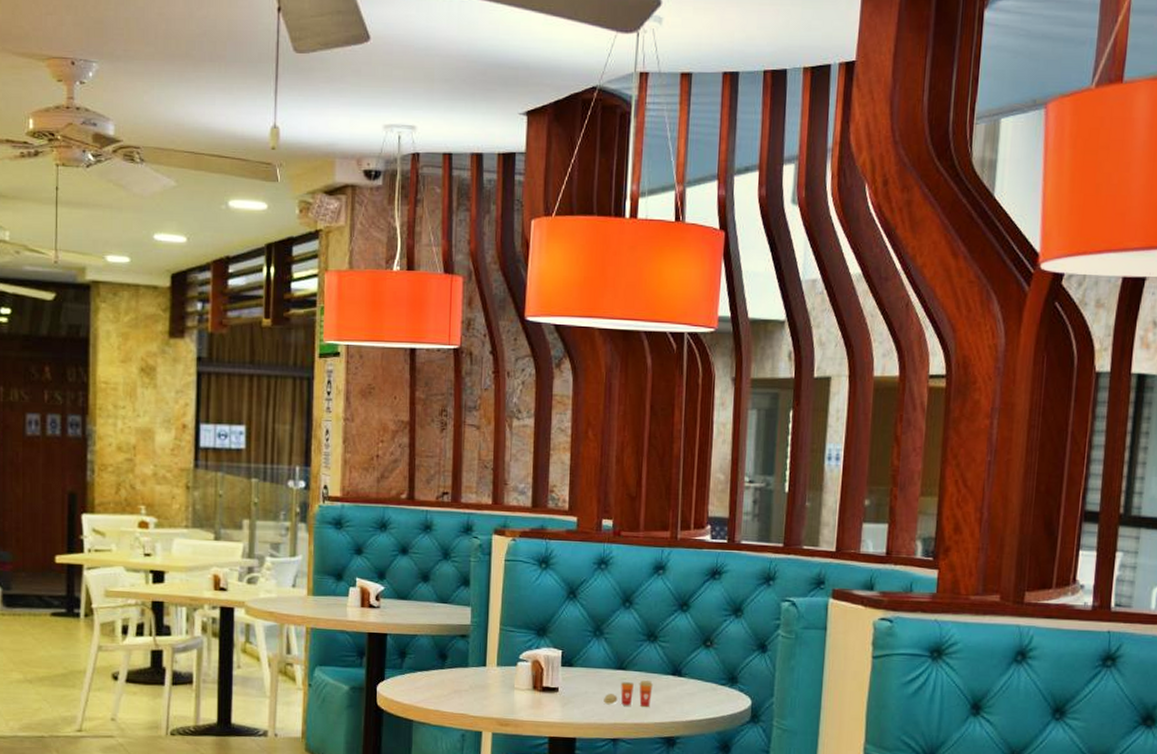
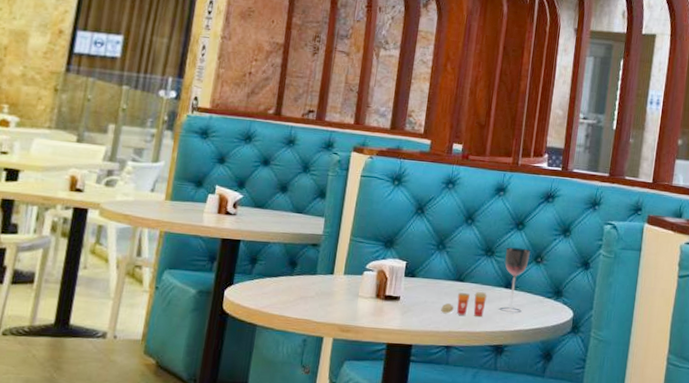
wineglass: none [667,630,698,702] -> present [499,247,530,313]

